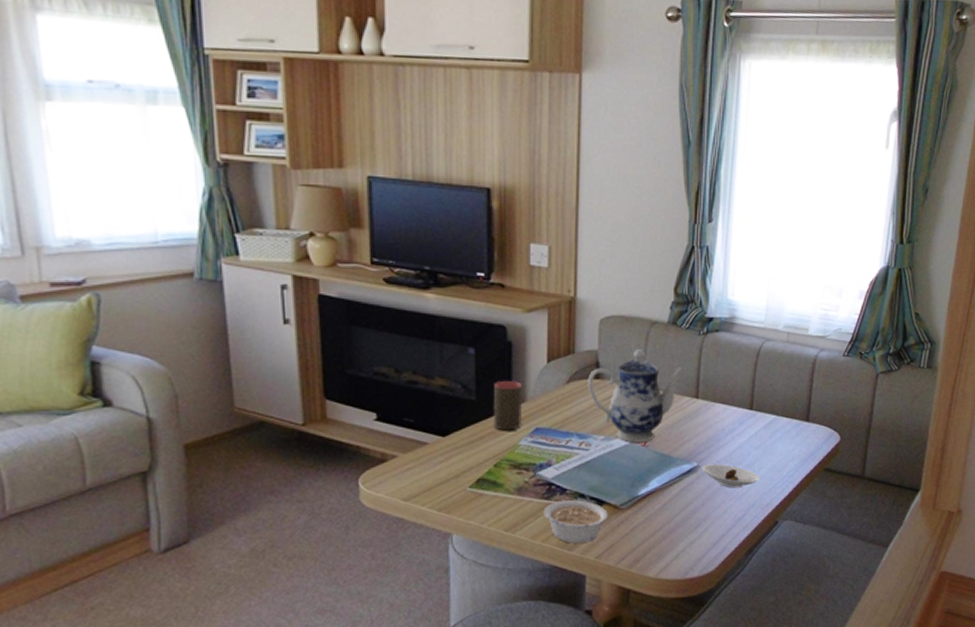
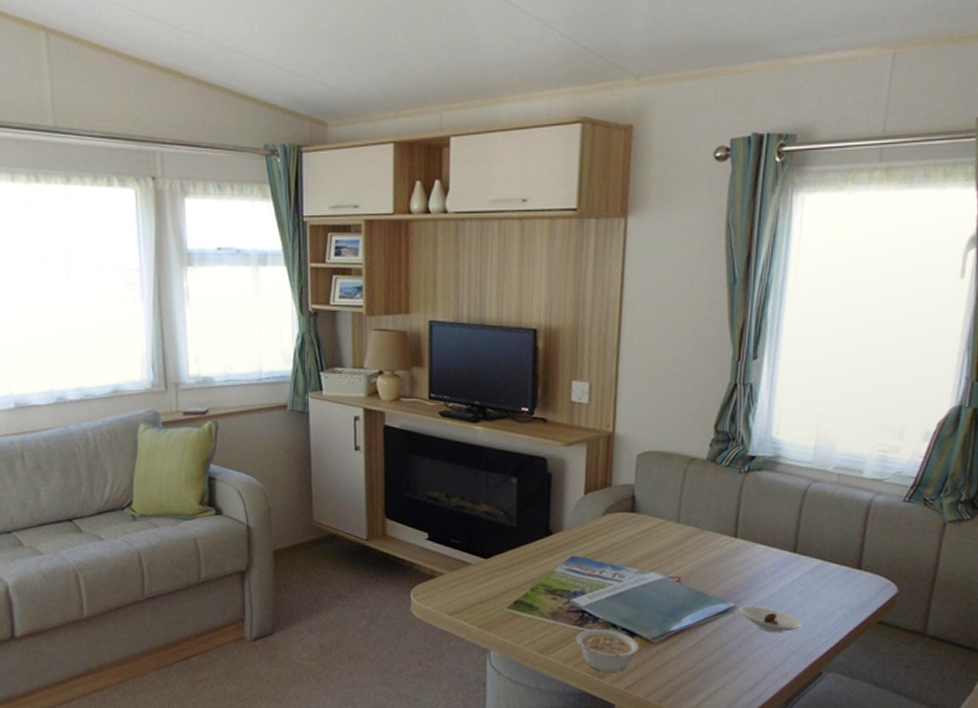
cup: present [493,380,522,431] -> none [531,509,559,558]
teapot: present [588,349,688,443] -> none [623,485,727,578]

